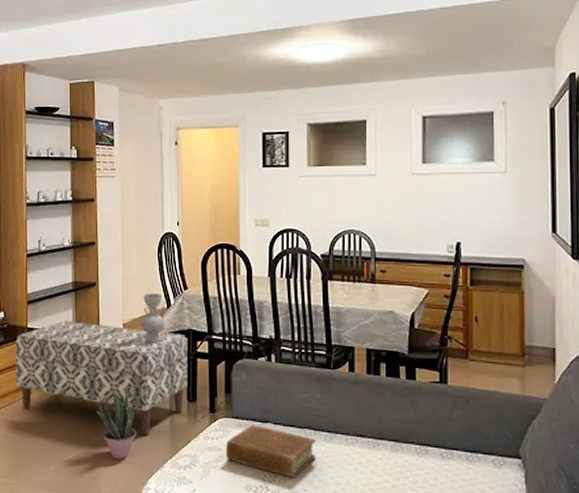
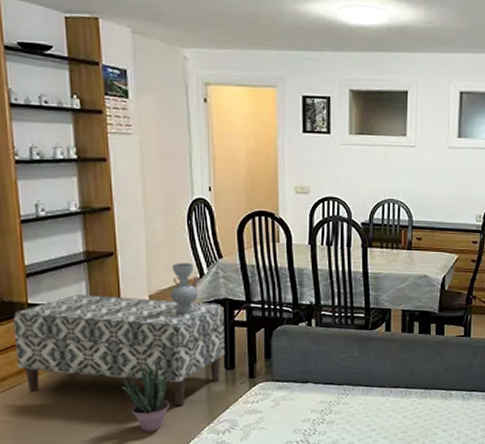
book: present [225,423,316,479] -> none [265,385,354,430]

